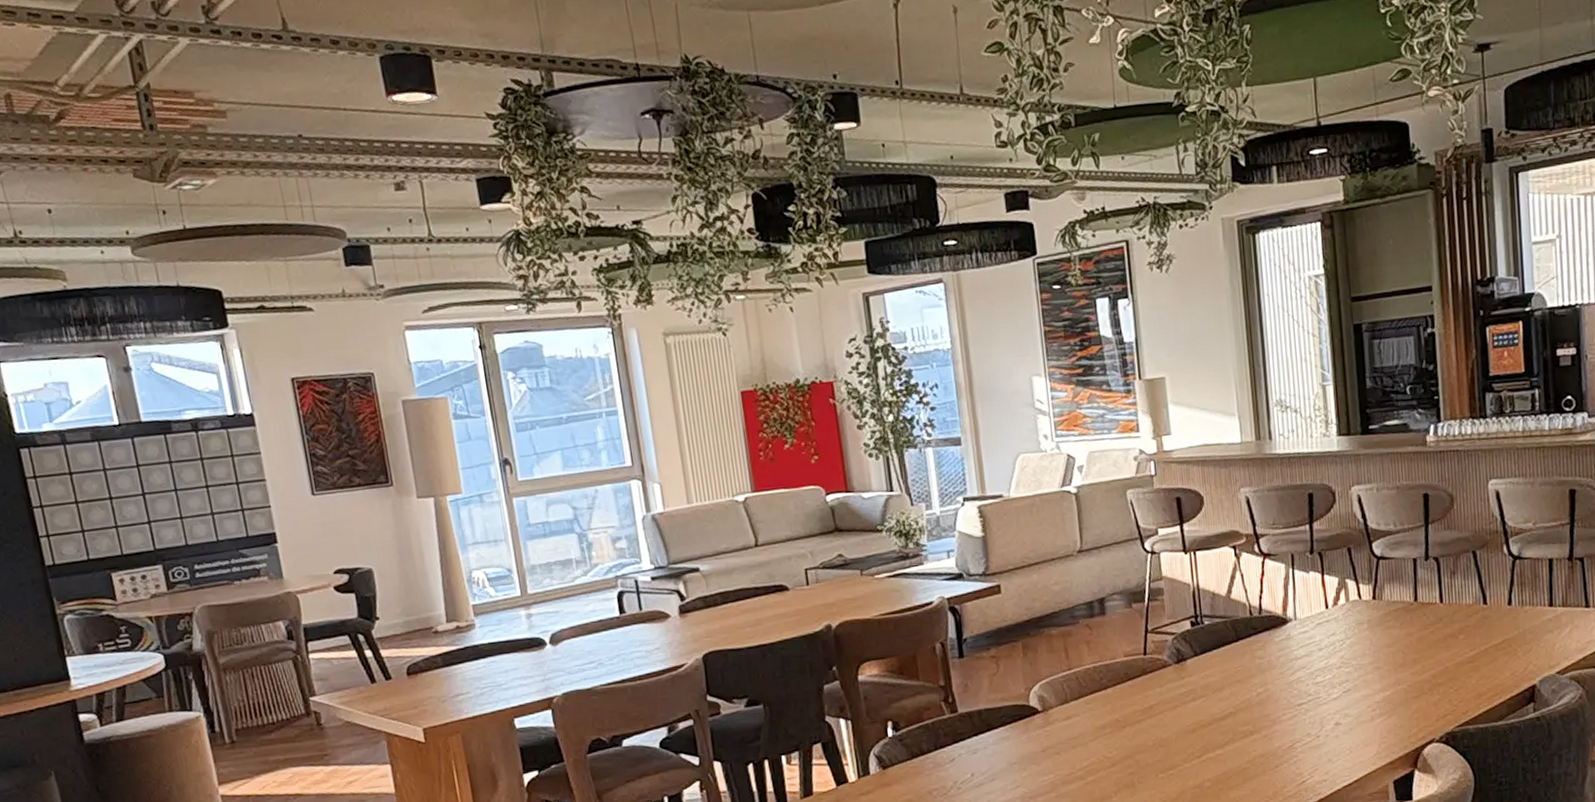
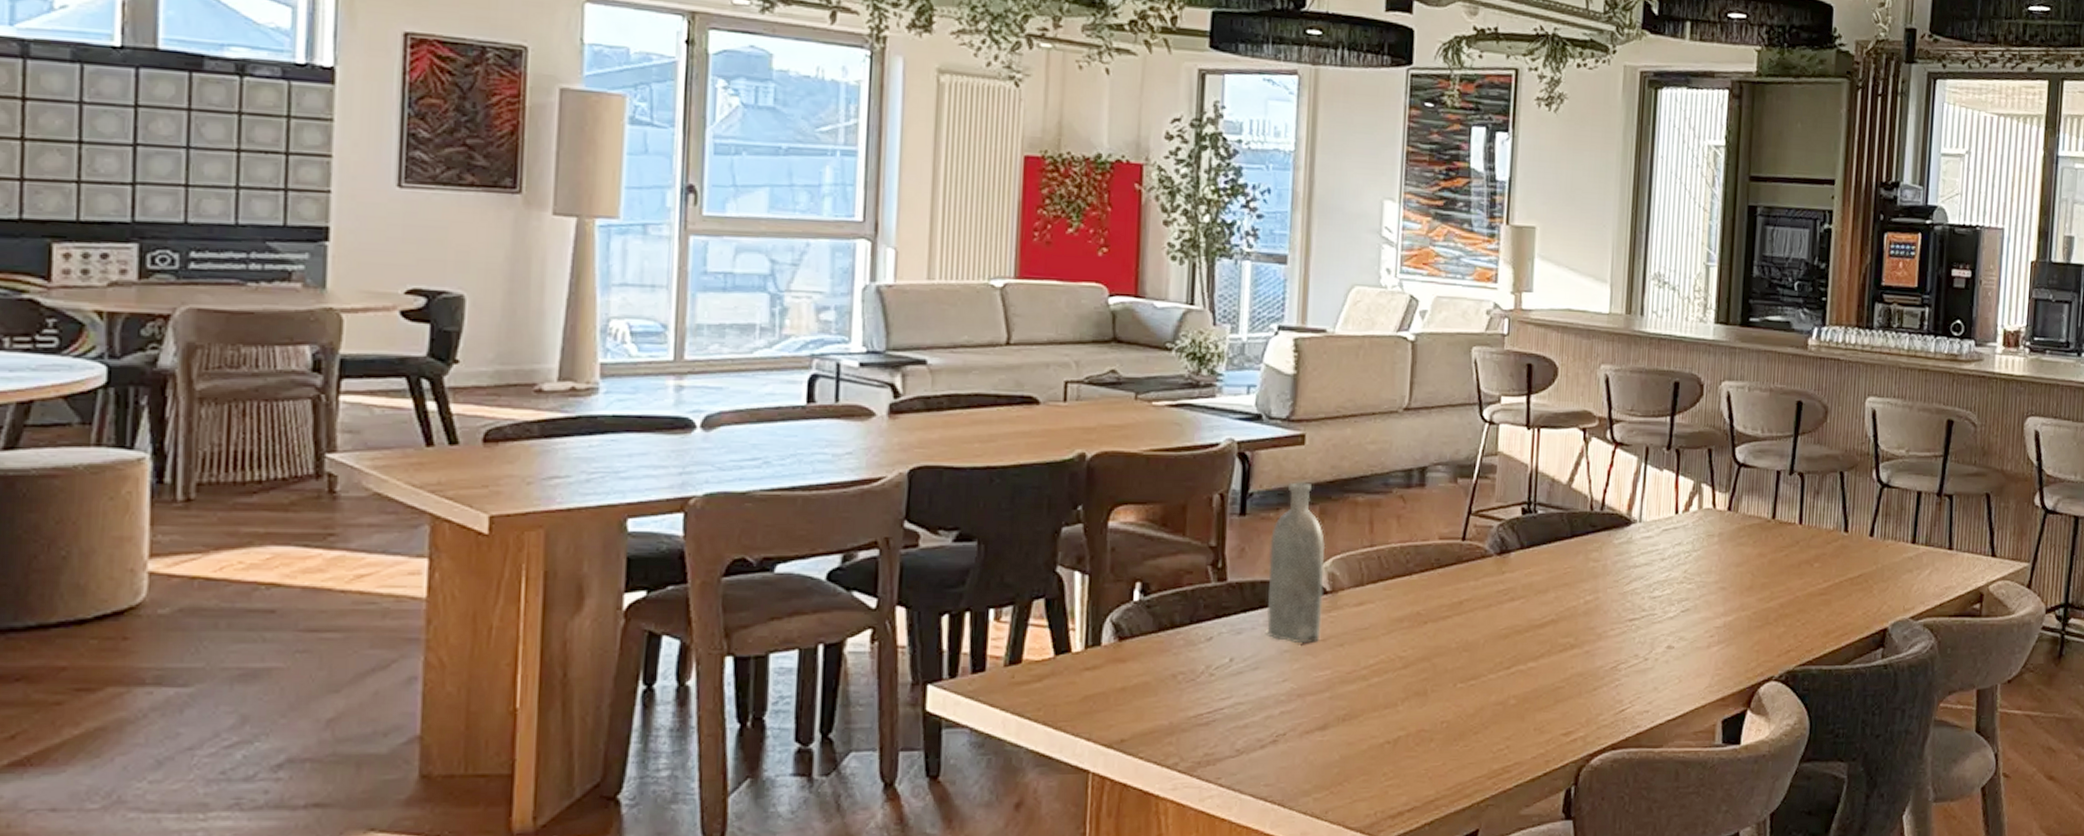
bottle: none [986,624,1040,756] -> present [1266,482,1326,644]

